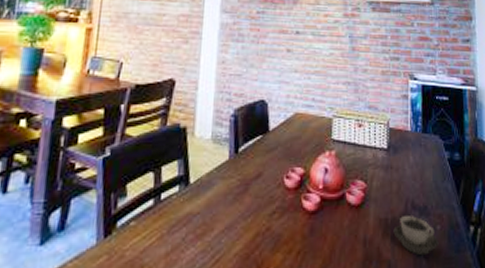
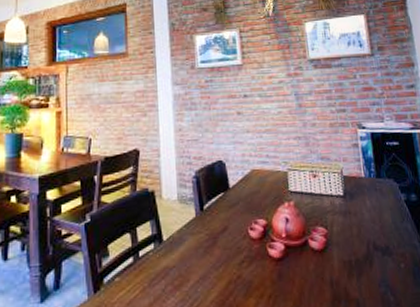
cup: present [393,216,439,256] -> none [358,256,405,293]

